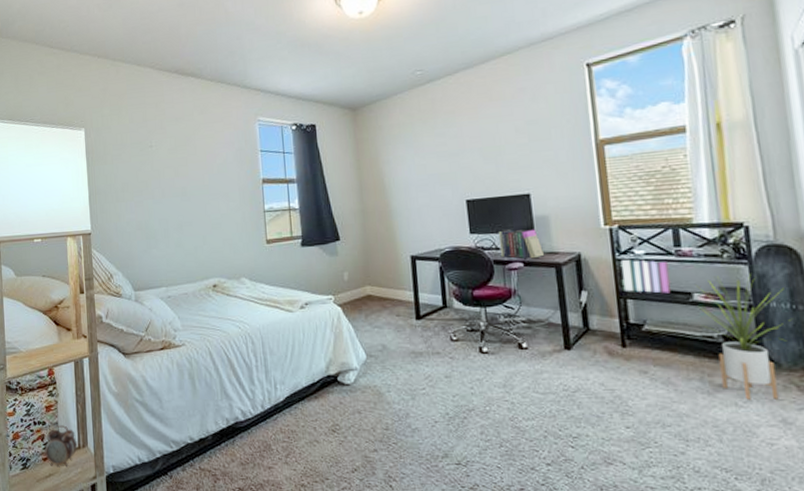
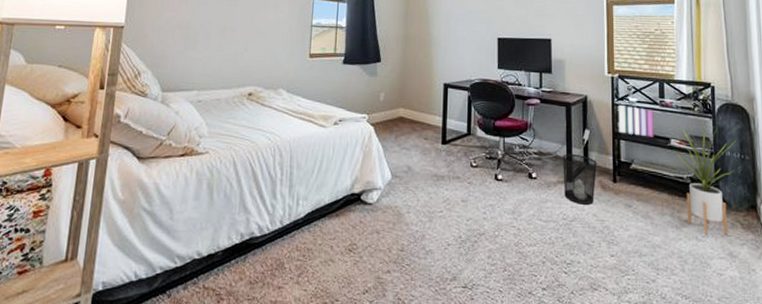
alarm clock: present [45,425,77,466] -> none [22,234,64,282]
books: present [499,229,545,259] -> none [523,68,558,97]
waste bin: none [557,319,601,374] -> present [563,153,598,205]

